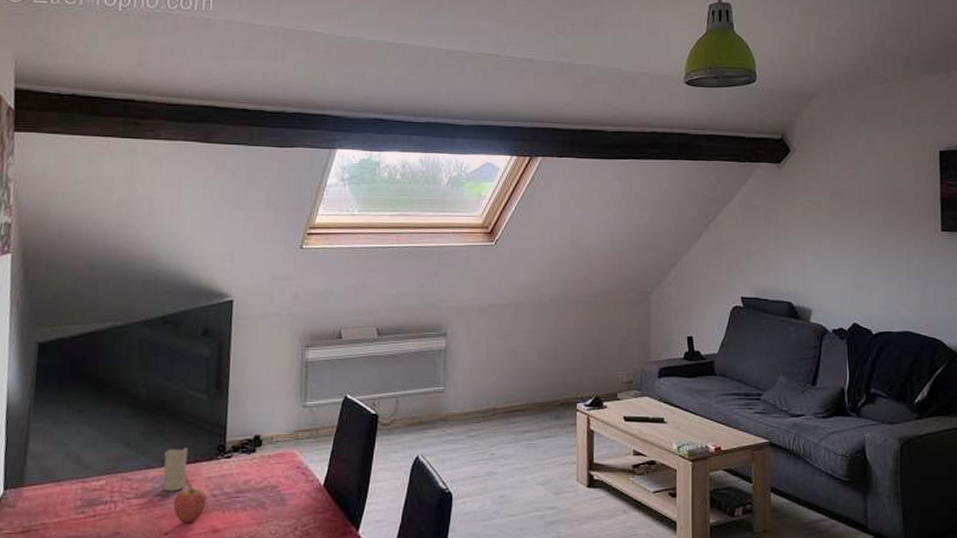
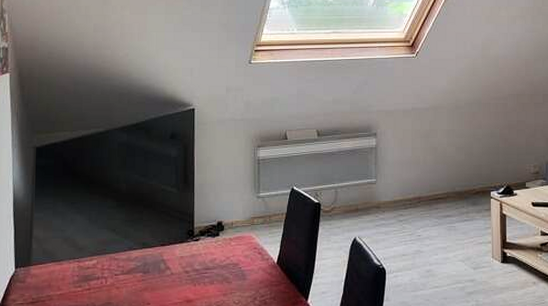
candle: present [163,447,188,491] -> none [143,232,163,269]
fruit: present [173,485,207,523] -> none [153,263,180,295]

